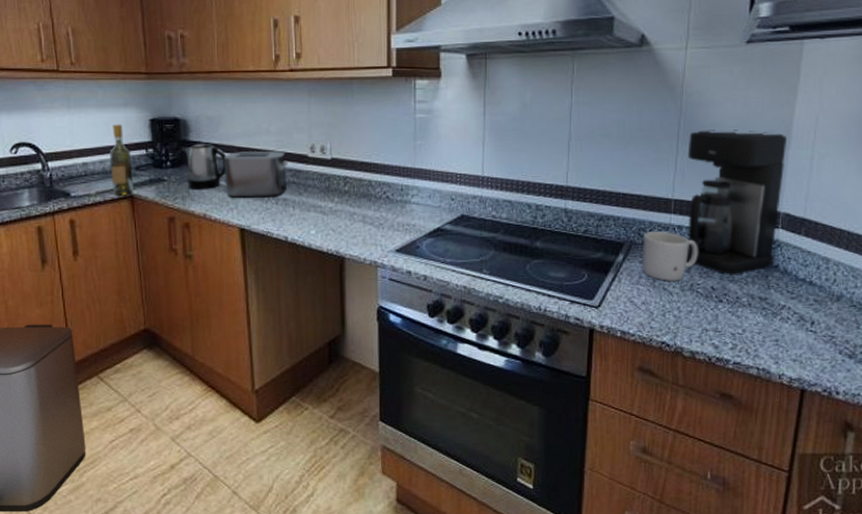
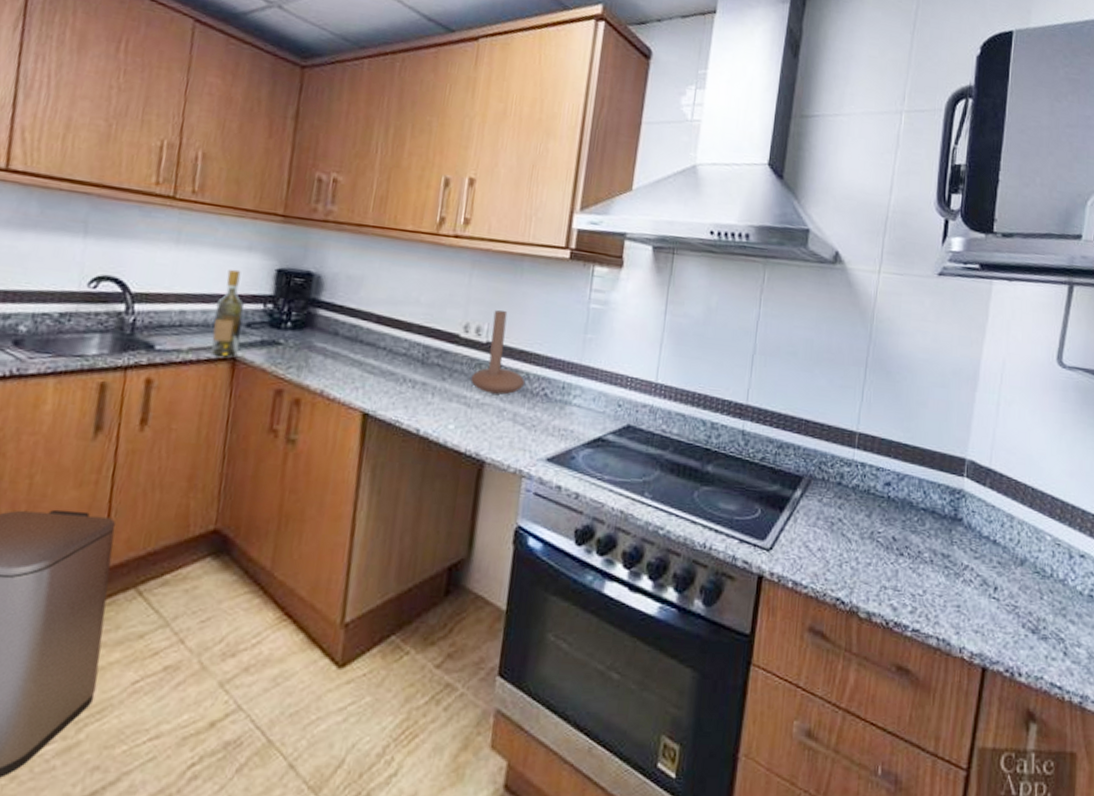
kettle: present [185,143,227,189] -> none [307,304,363,361]
toaster: present [224,151,288,198] -> none [352,320,435,380]
paper towel holder: none [323,129,369,201] -> present [470,310,526,395]
mug: present [642,230,698,281] -> none [821,465,881,527]
coffee maker: present [686,130,787,273] -> none [868,360,974,524]

